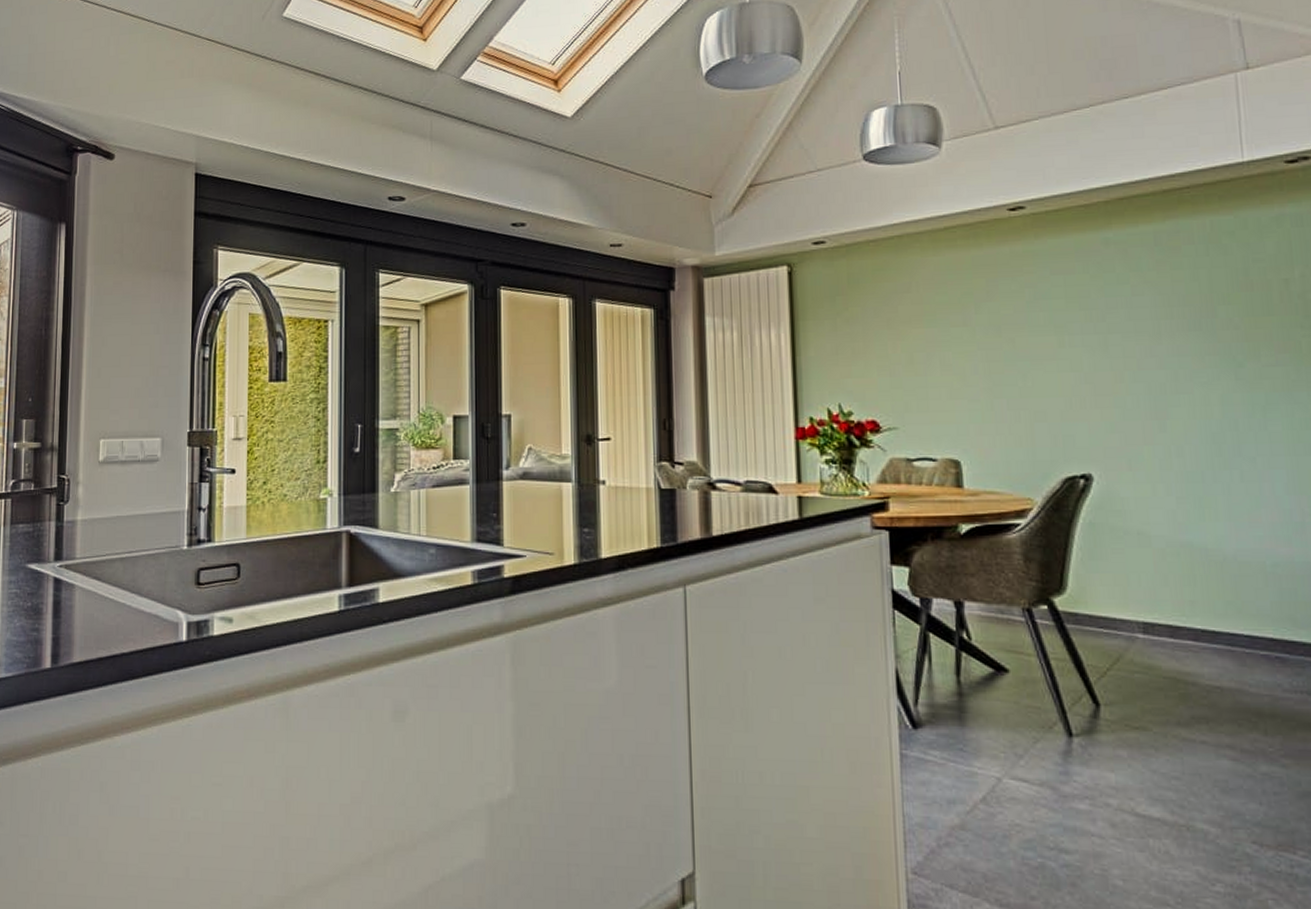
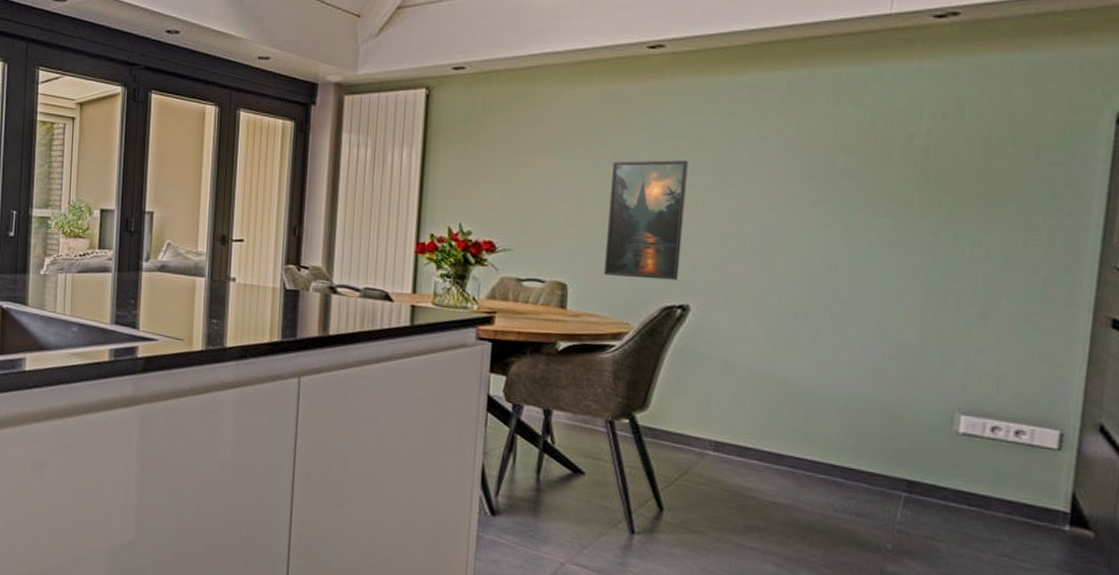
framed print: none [990,322,1076,449] -> present [603,160,688,281]

